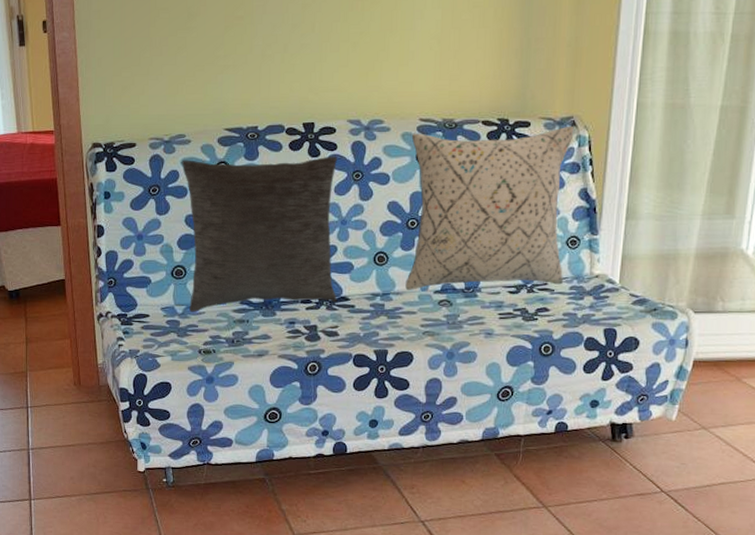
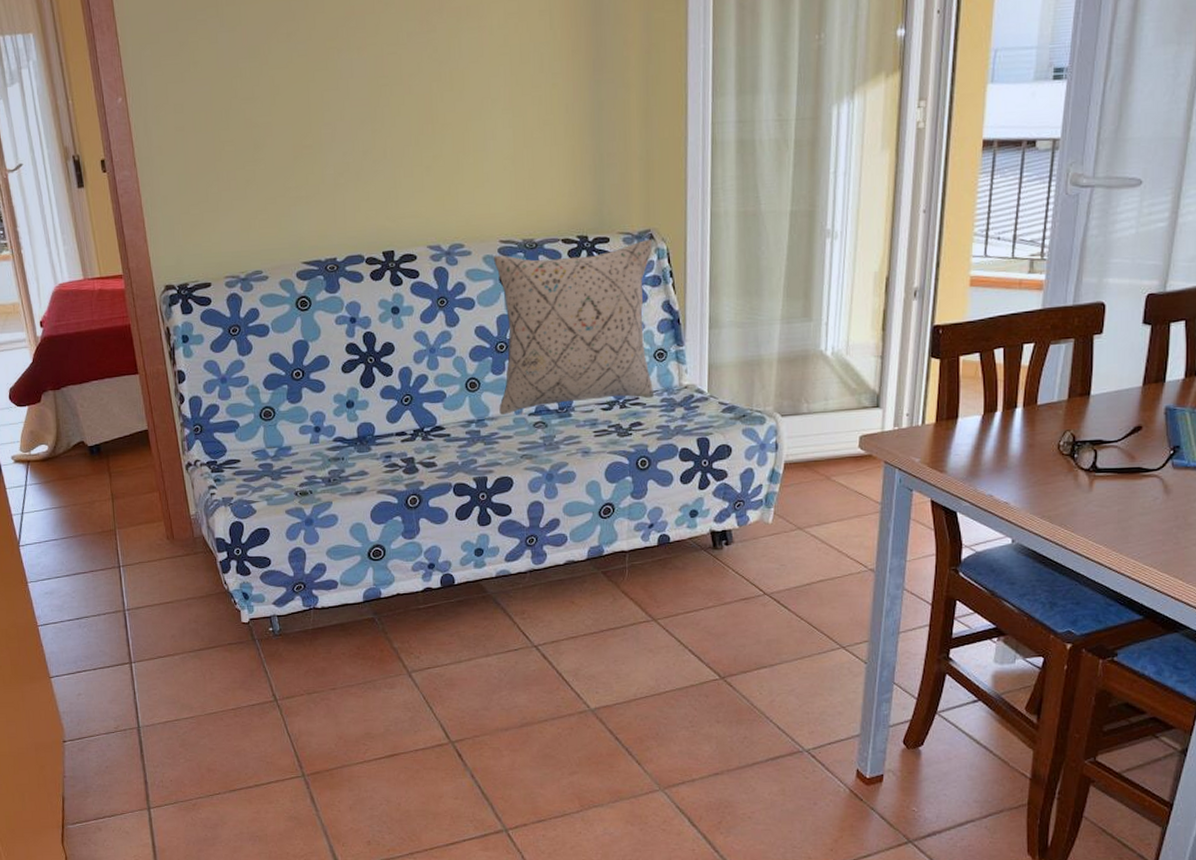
pillow: present [181,156,338,312] -> none [260,283,432,454]

